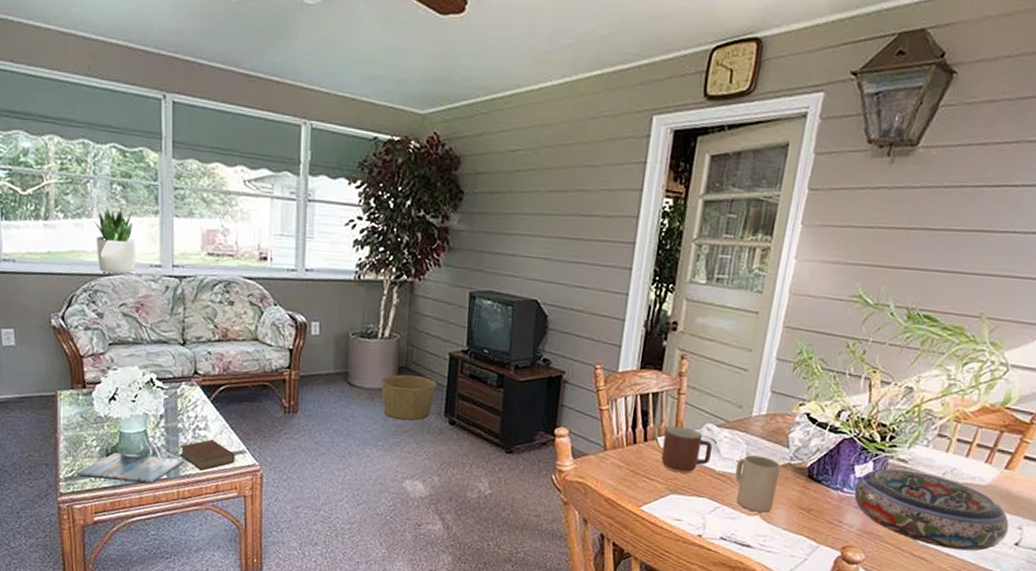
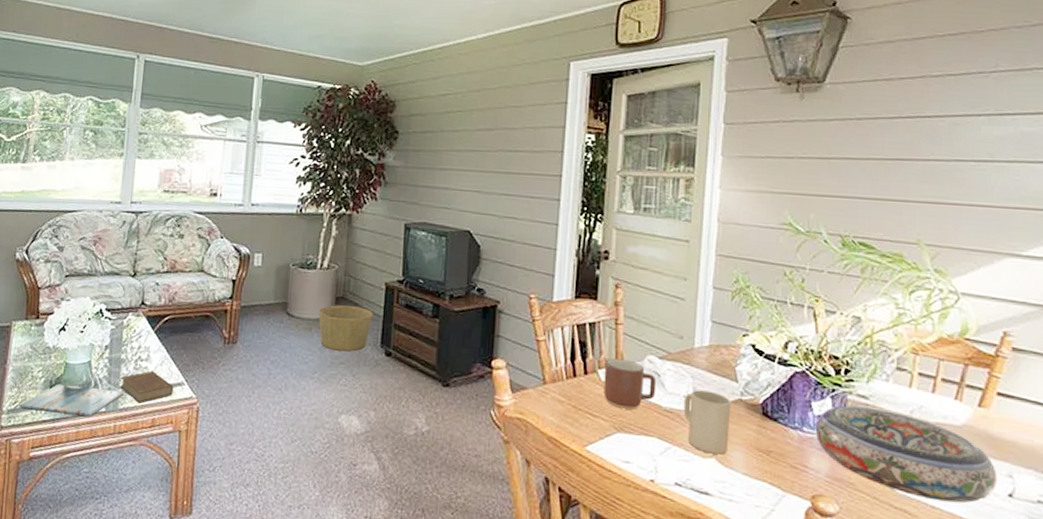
planter: present [94,206,136,274] -> none [64,149,101,211]

